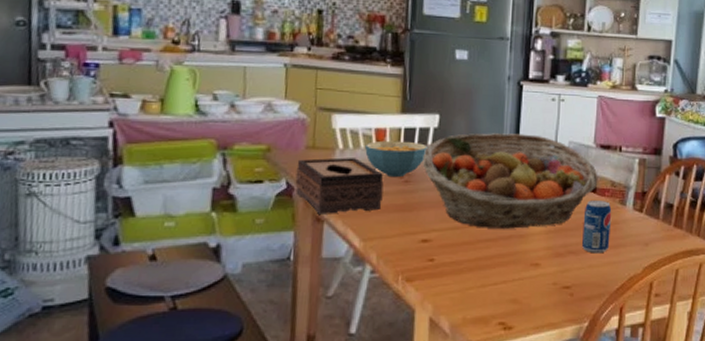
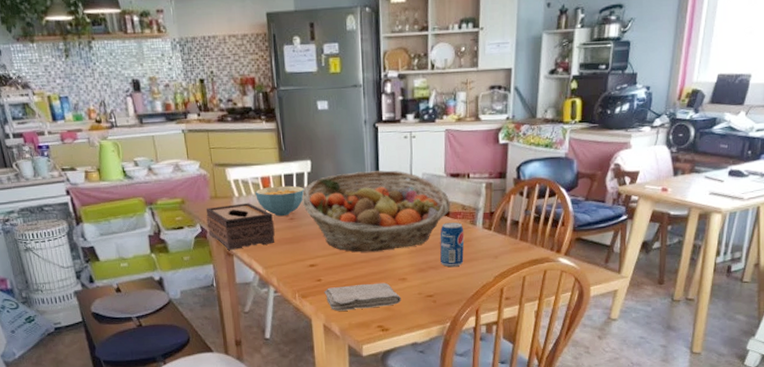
washcloth: none [435,267,532,301] -> present [324,282,402,311]

